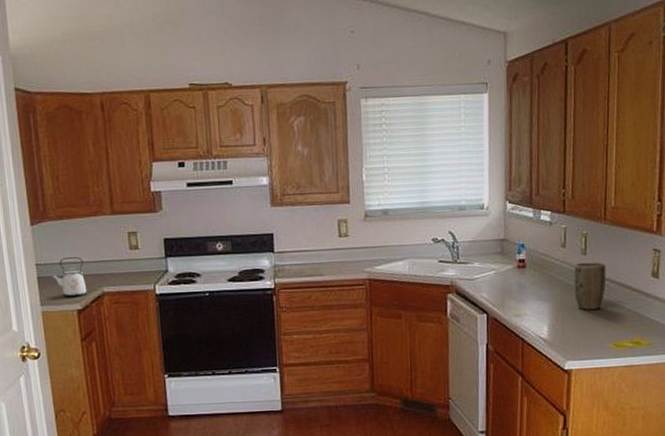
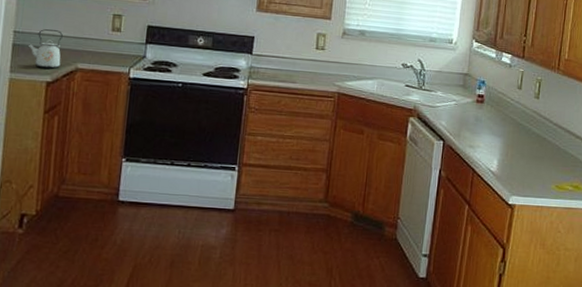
plant pot: present [574,262,606,310] -> none [524,105,555,151]

